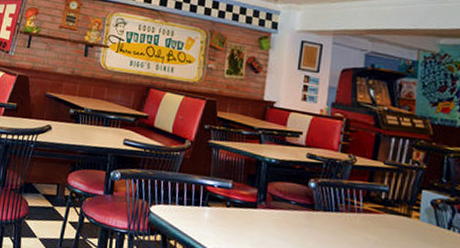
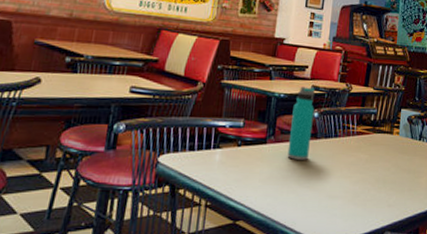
water bottle: none [280,153,312,231] -> present [287,86,315,160]

